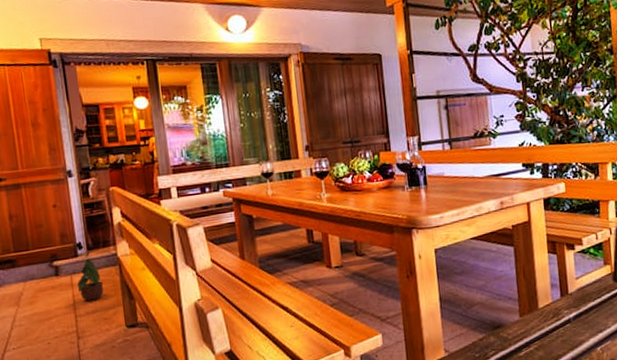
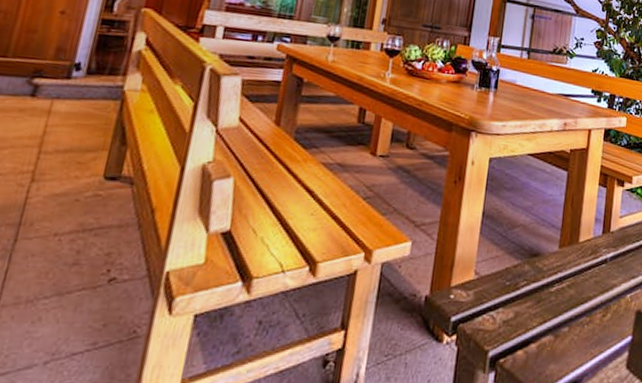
potted plant: present [77,252,104,302] -> none [55,76,94,137]

